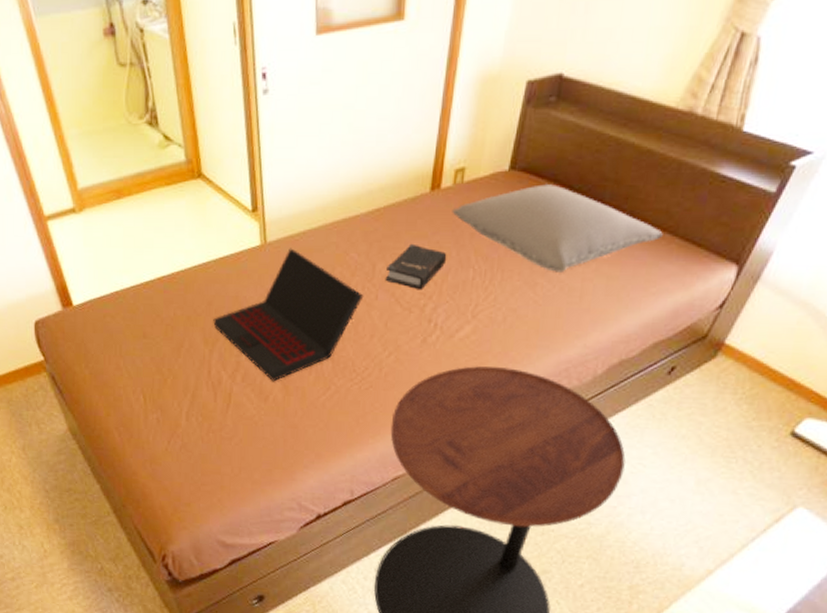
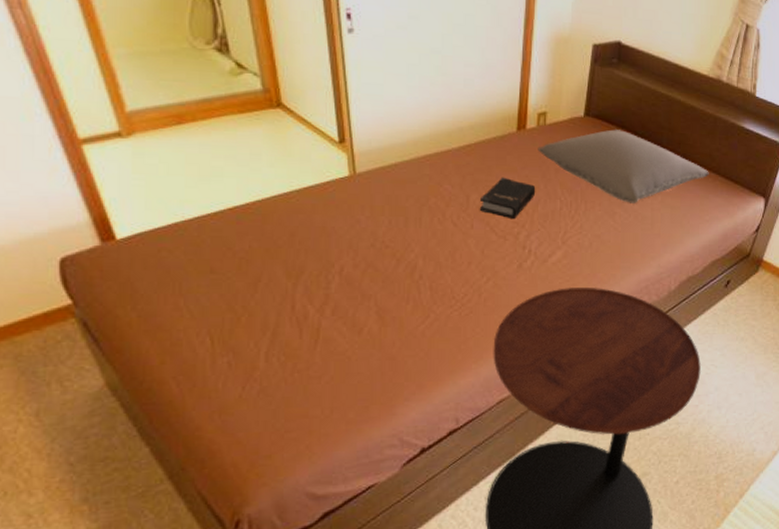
laptop: present [213,248,364,382] -> none [297,179,459,314]

